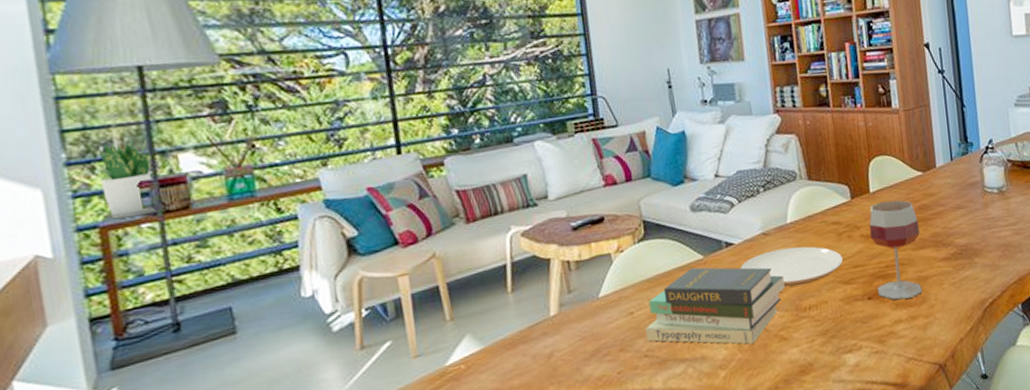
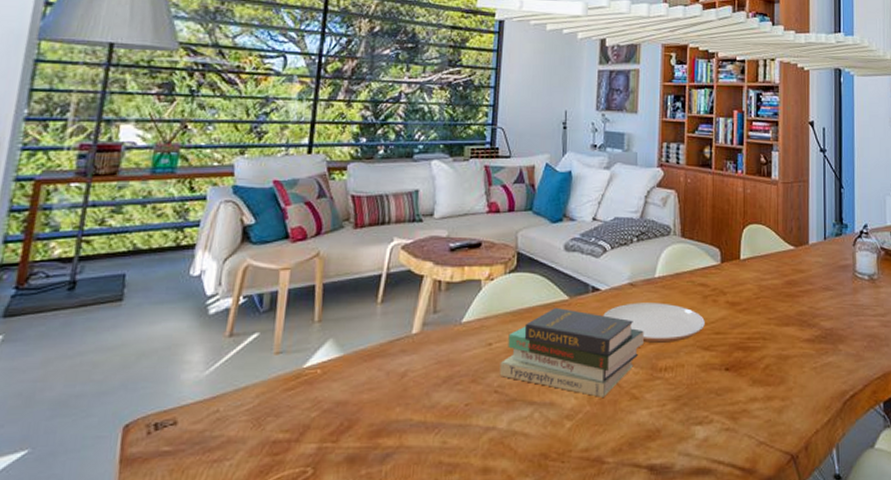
planter: present [94,136,160,220] -> none [47,103,99,175]
wineglass: present [868,200,923,300] -> none [735,271,785,376]

